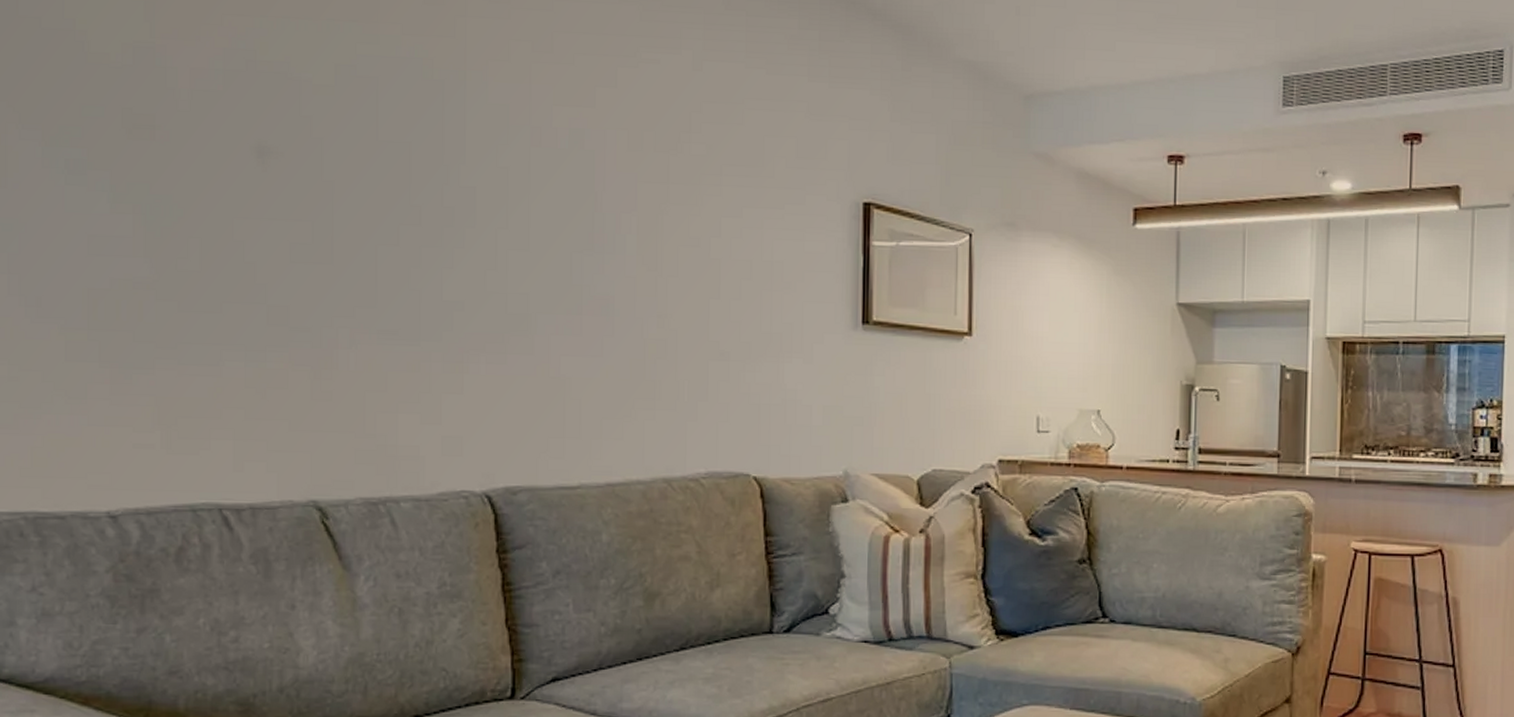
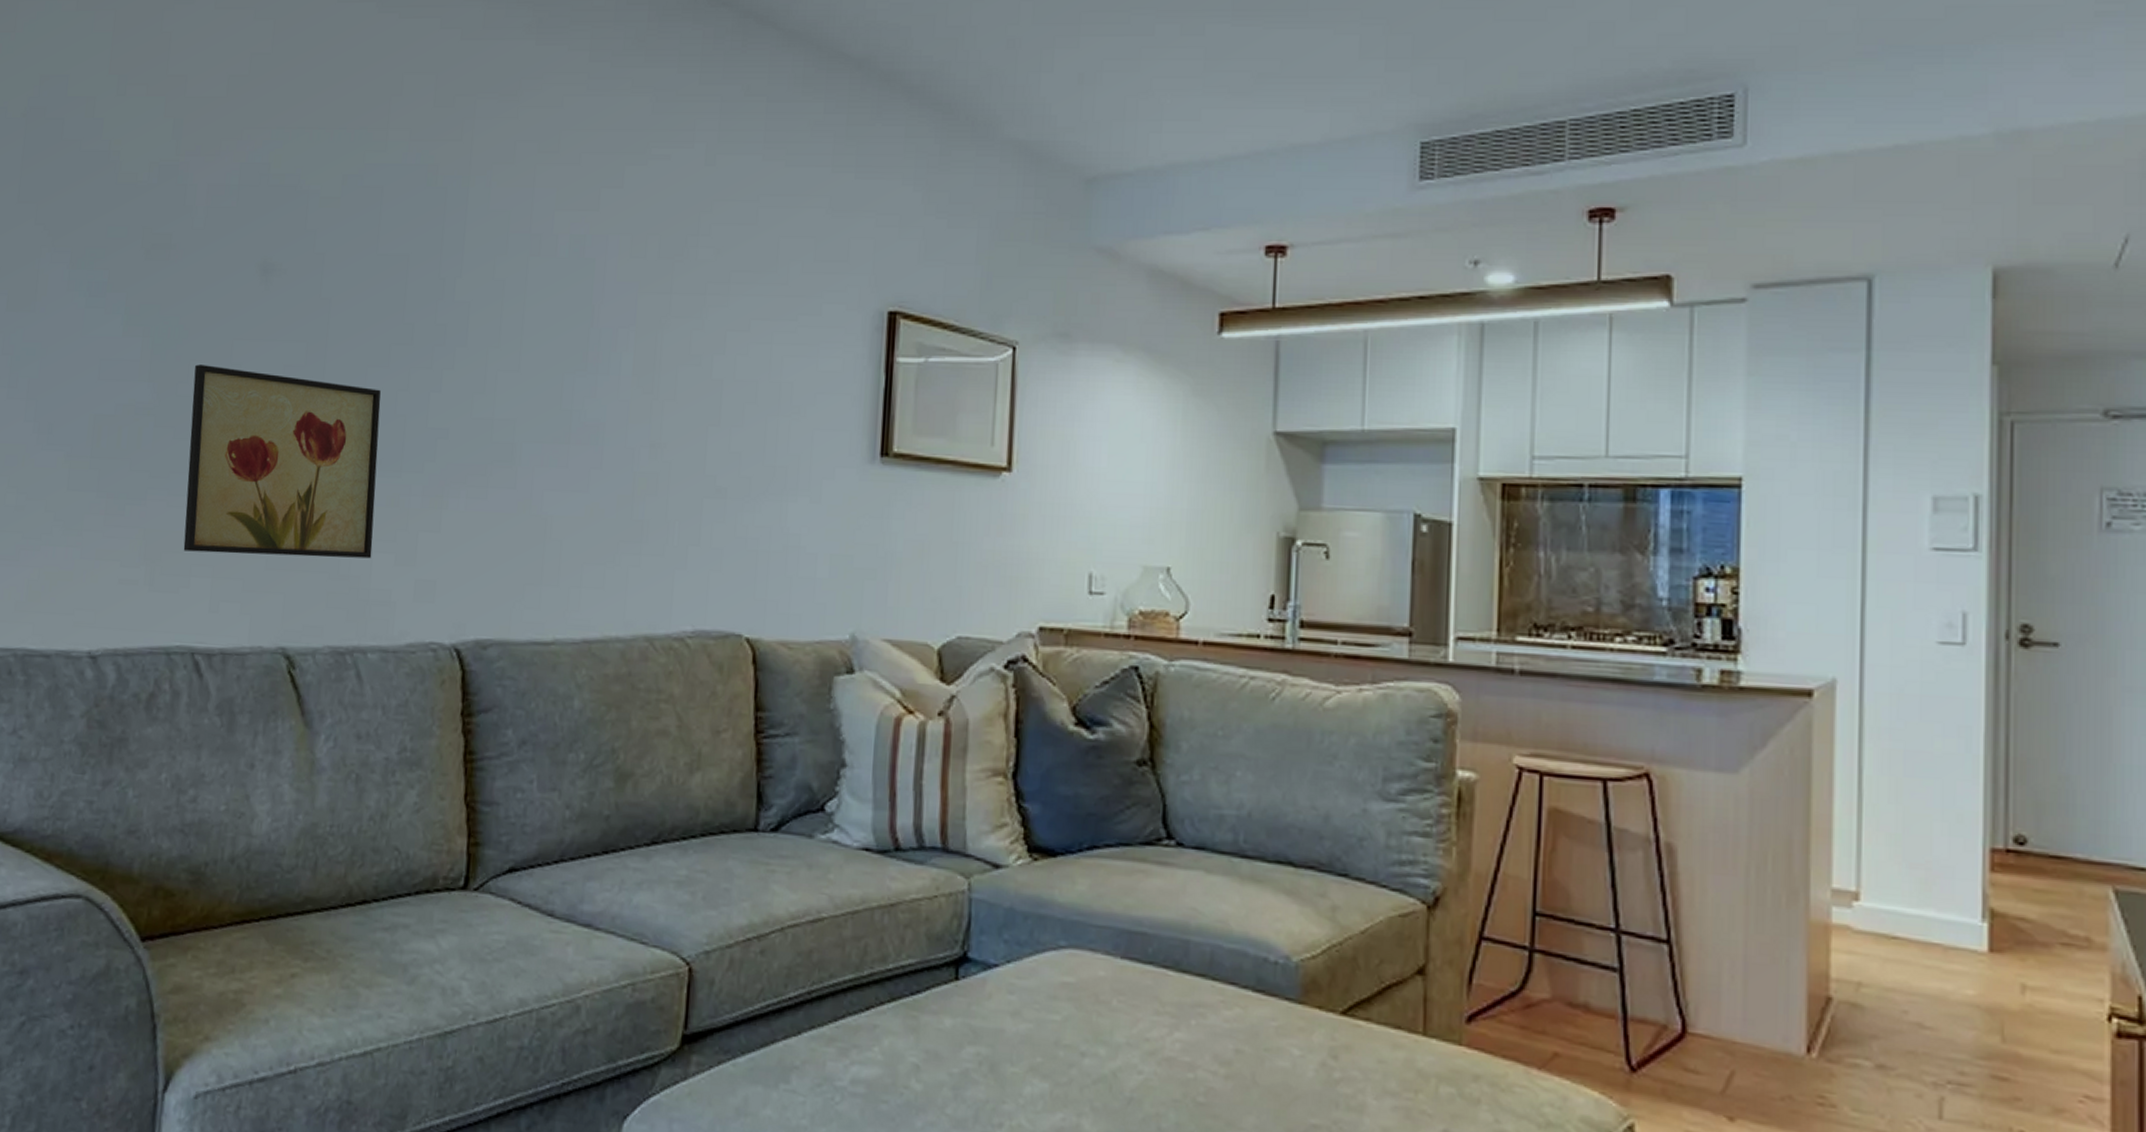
wall art: none [194,241,397,419] -> present [183,364,381,559]

